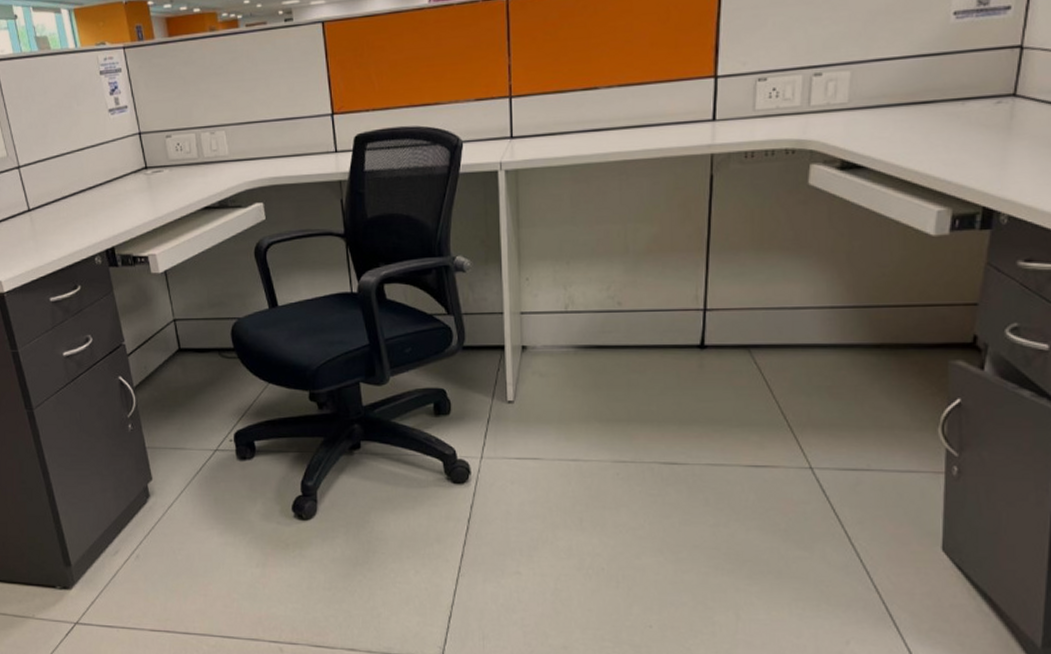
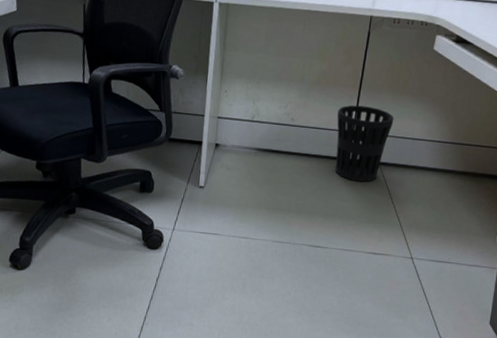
wastebasket: none [680,273,762,373] -> present [334,105,394,182]

